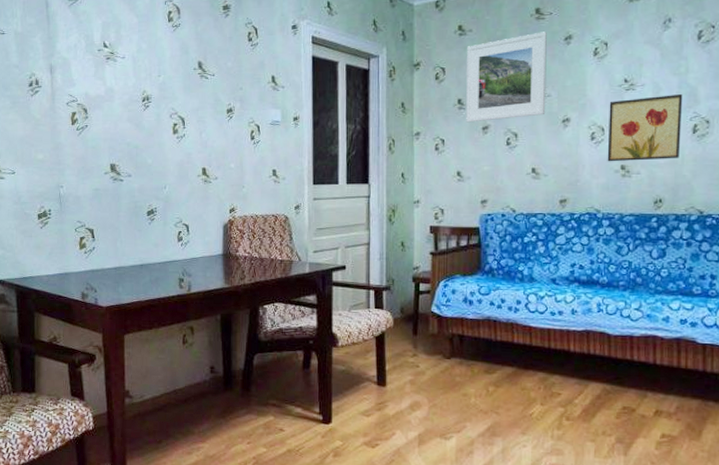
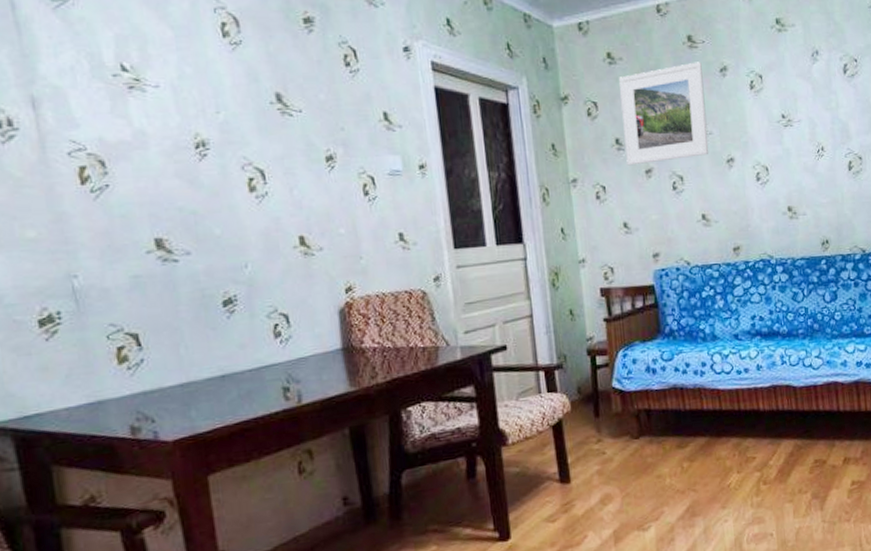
wall art: present [607,93,683,162] -> none [770,129,840,204]

